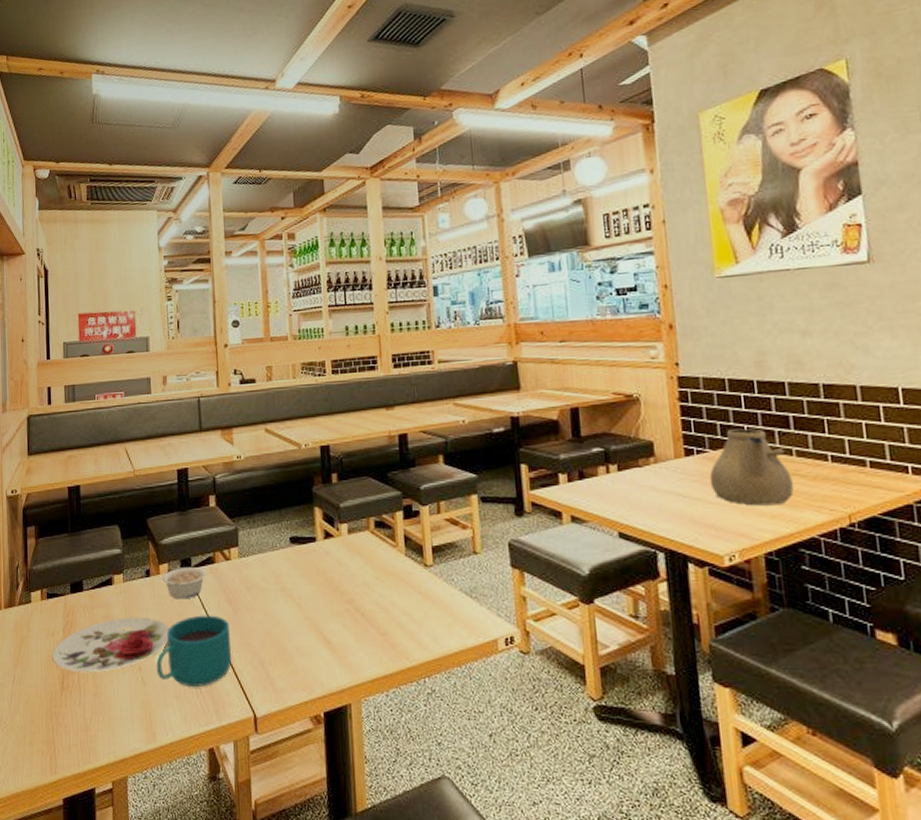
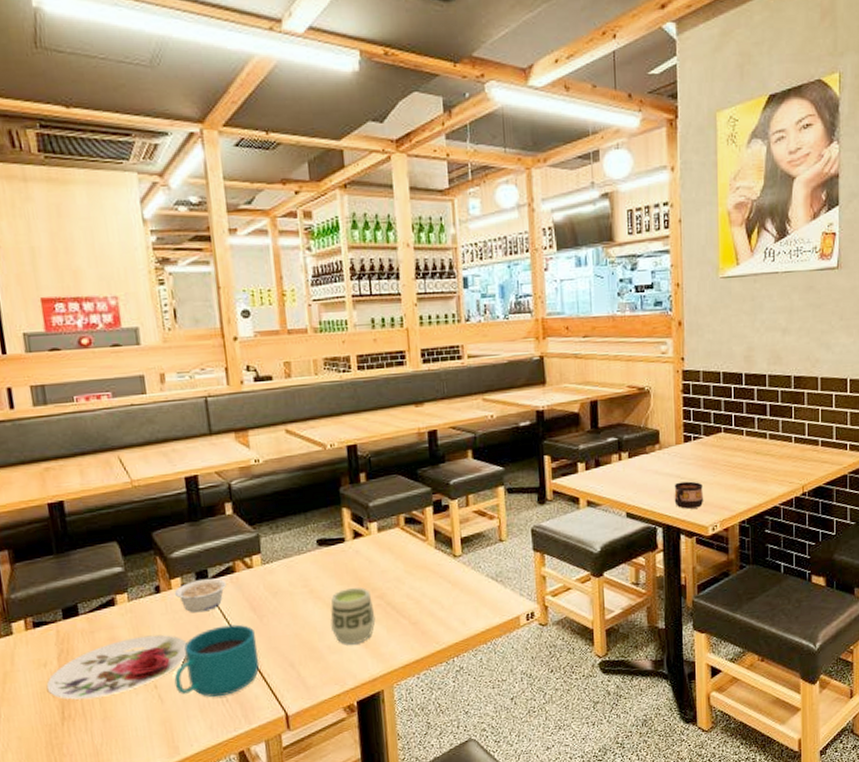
cup: none [300,589,344,650] -> present [331,586,376,645]
cup: none [675,501,715,533] -> present [674,481,703,509]
teapot: present [709,428,794,506] -> none [702,416,765,483]

